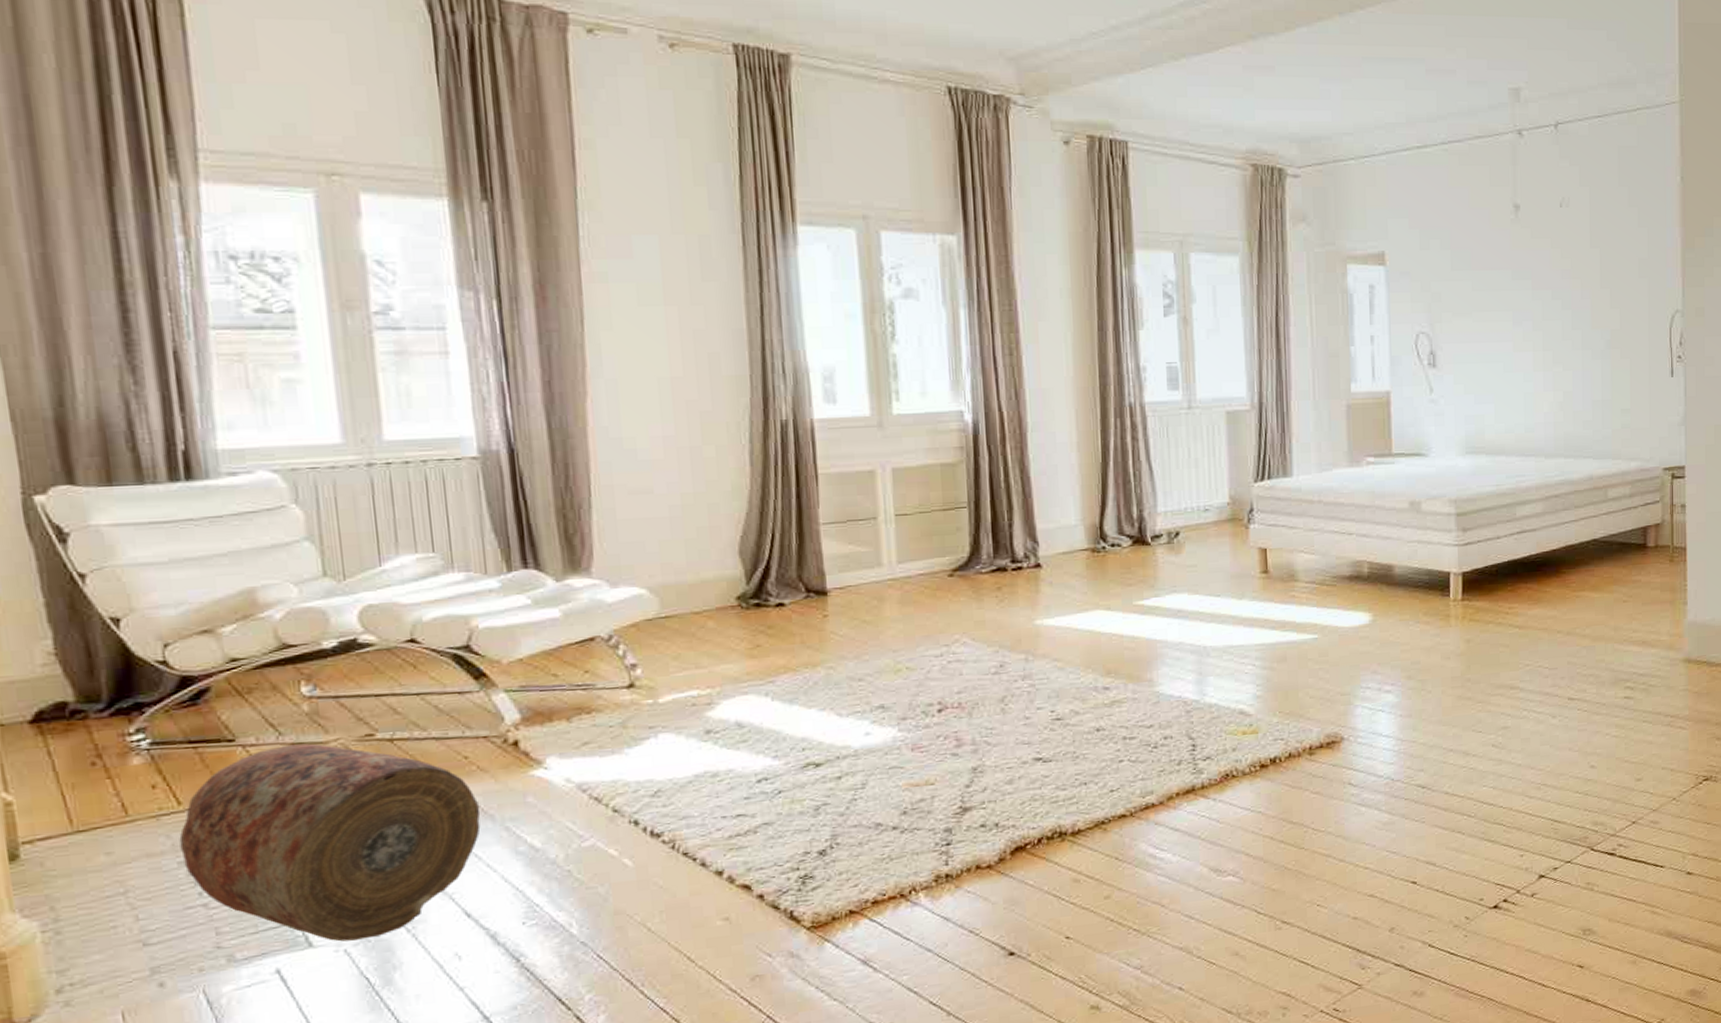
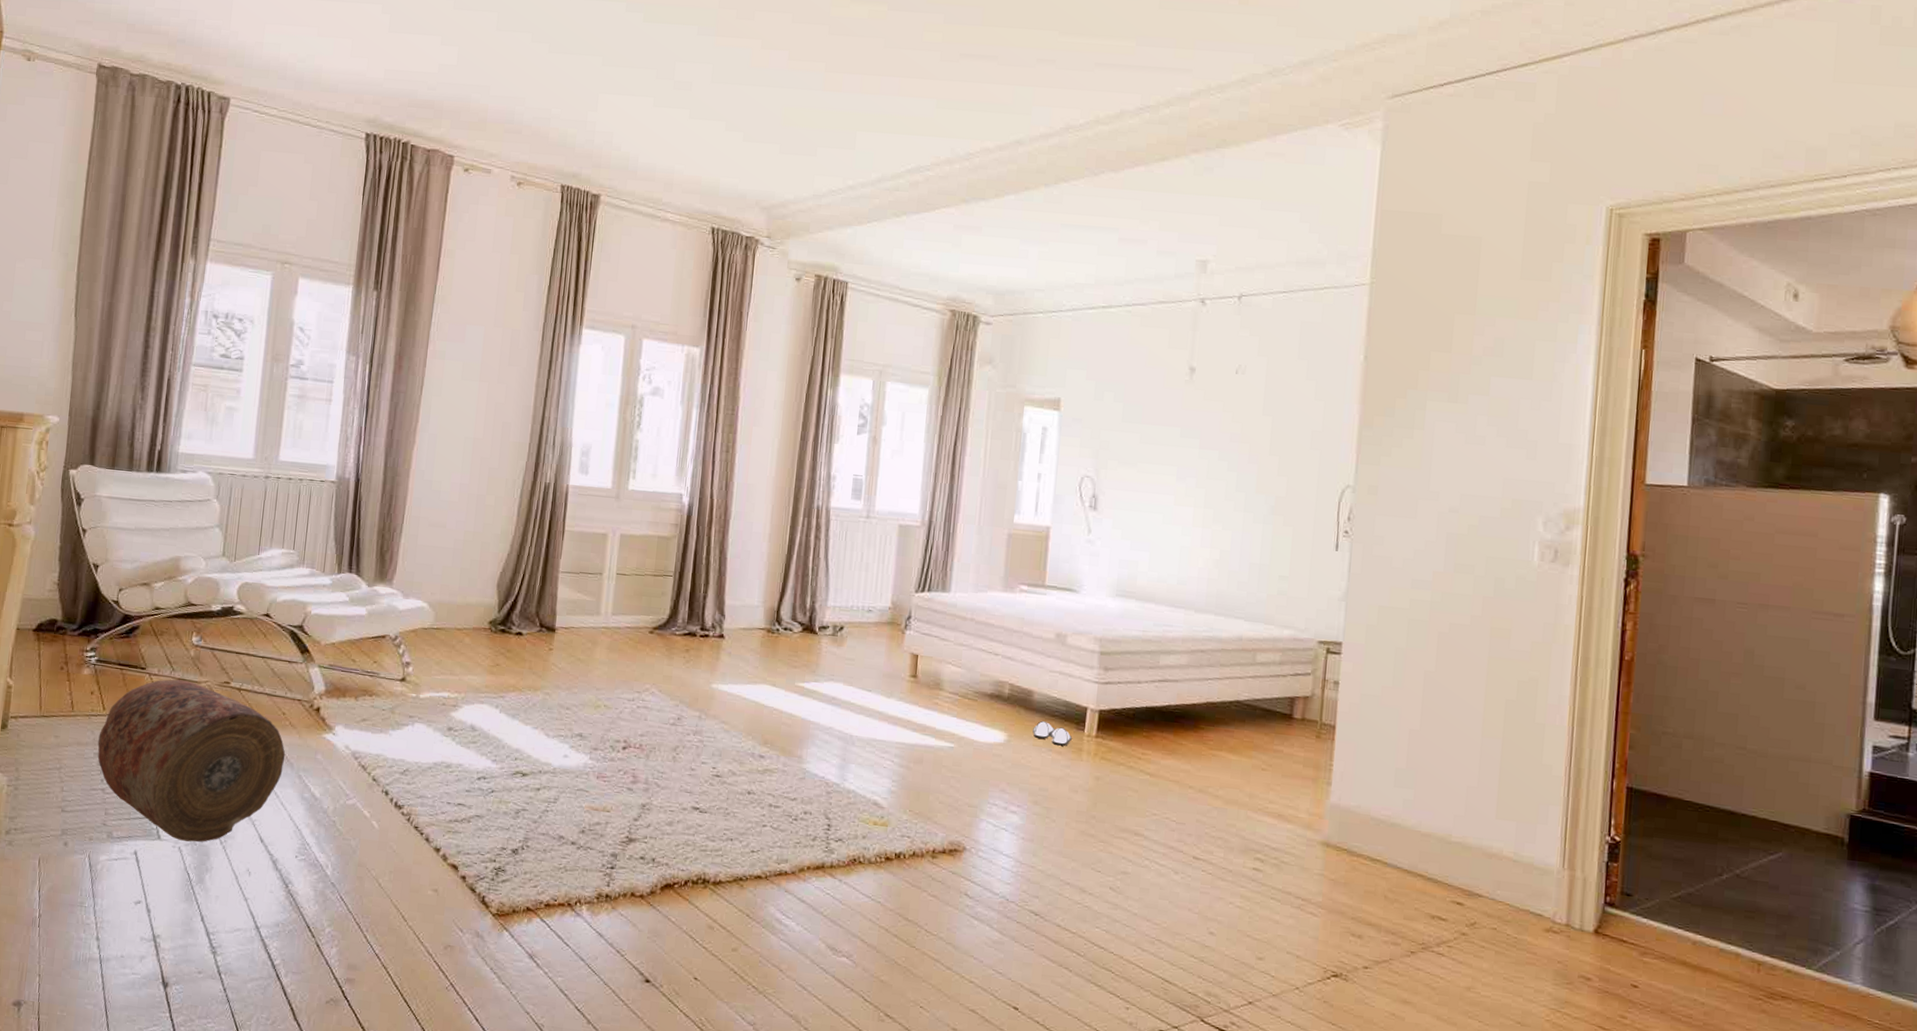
slippers: none [1397,593,1438,616] -> present [1032,720,1072,746]

